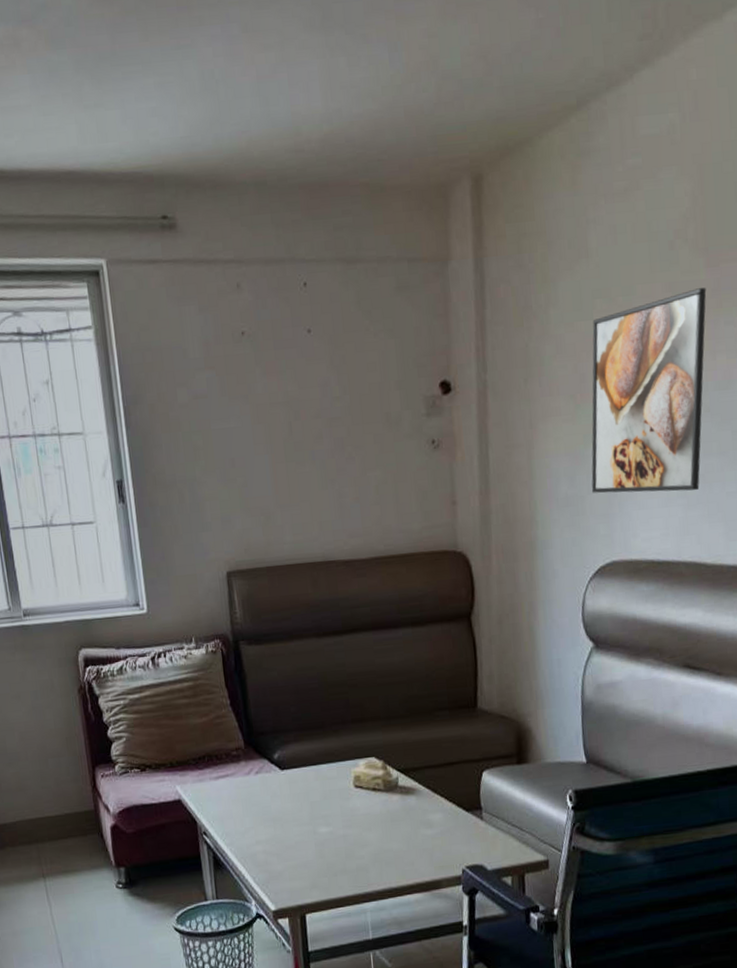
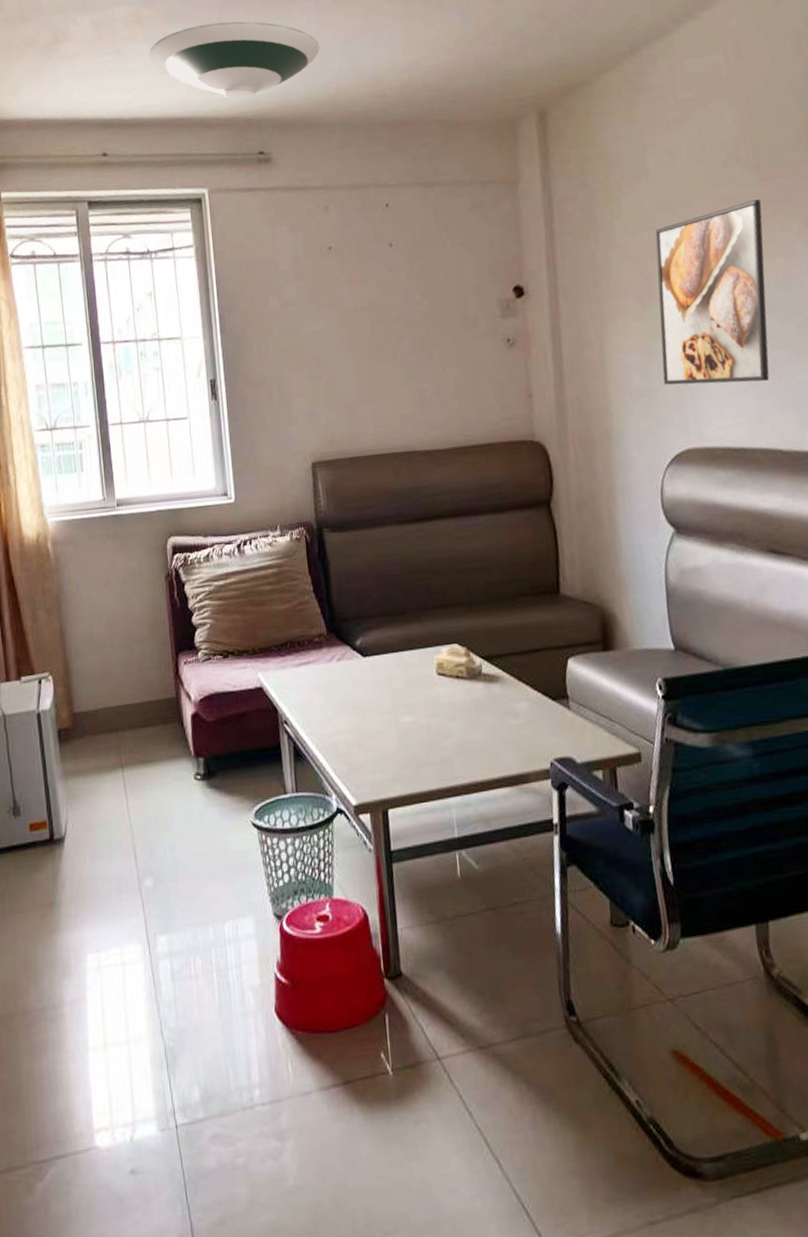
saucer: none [31,49,229,150] -> present [150,21,320,100]

